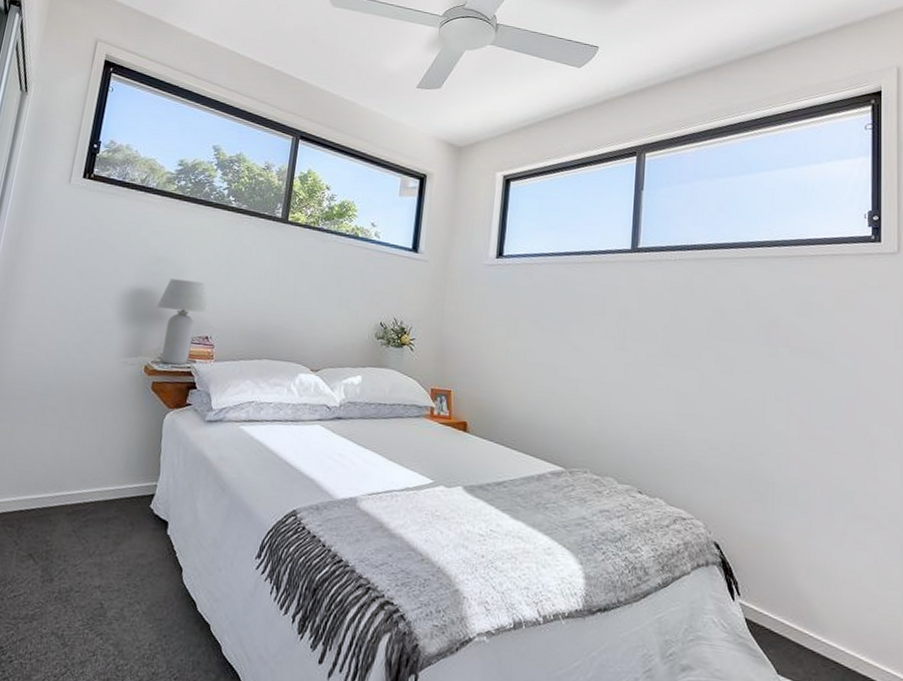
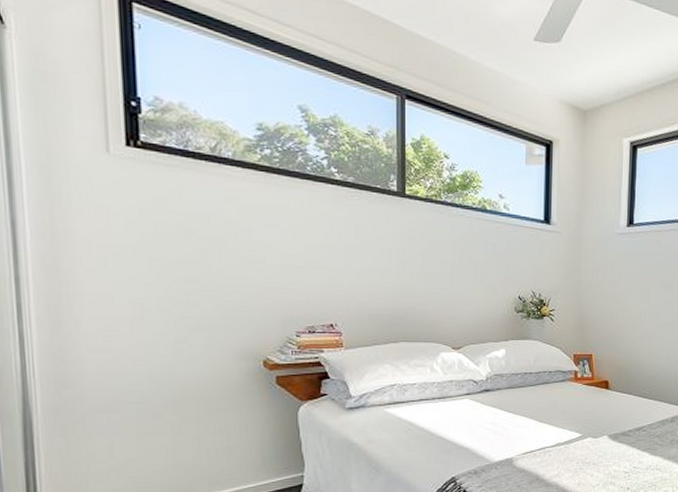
table lamp: present [157,279,209,365] -> none [264,264,328,357]

